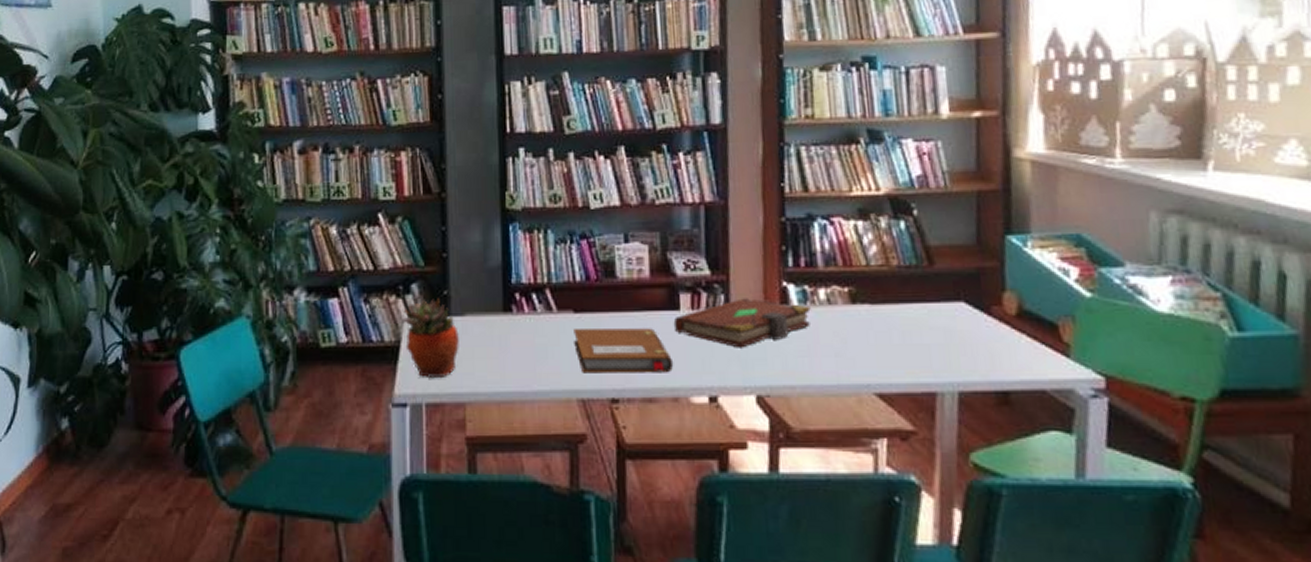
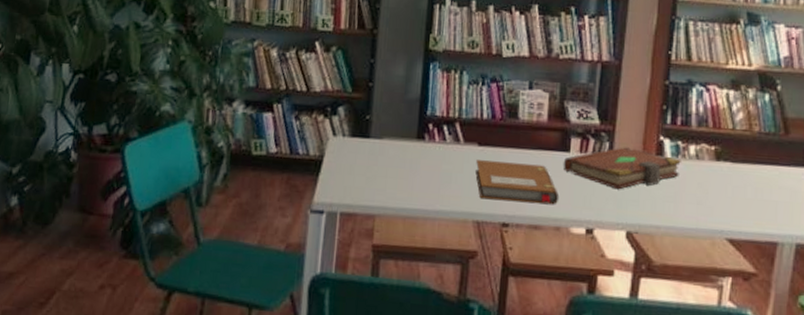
succulent planter: present [402,297,459,377] -> none [327,120,376,191]

